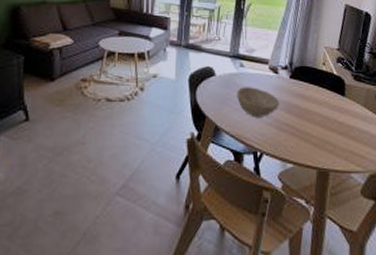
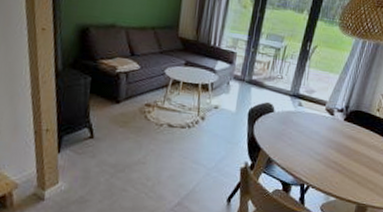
bowl: present [237,87,279,117] -> none [292,124,331,154]

